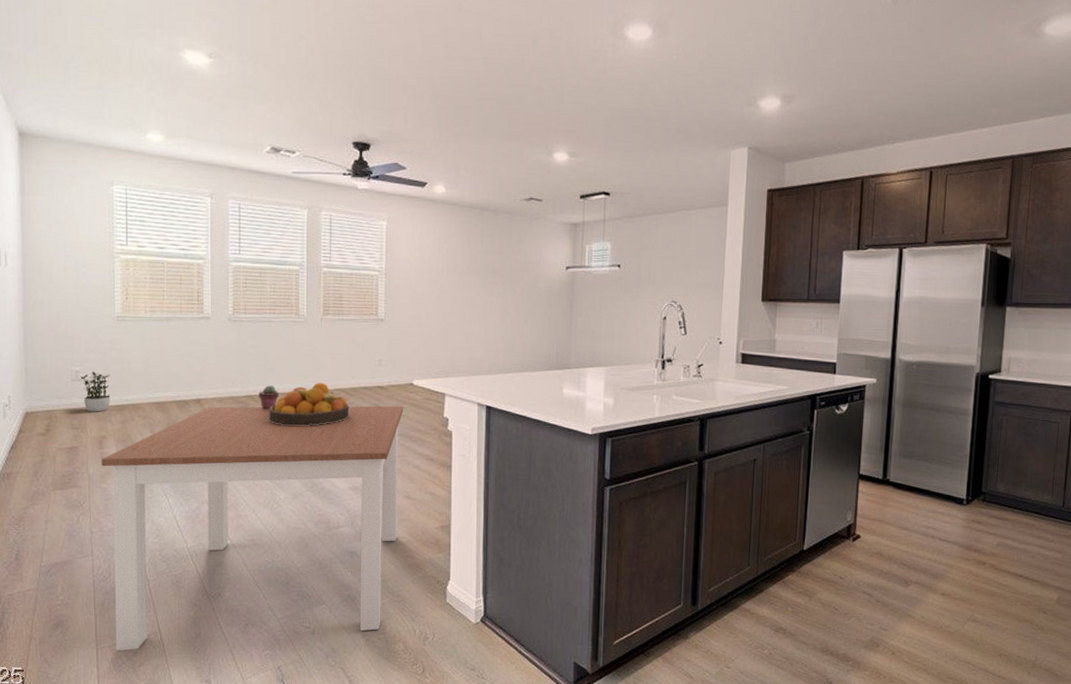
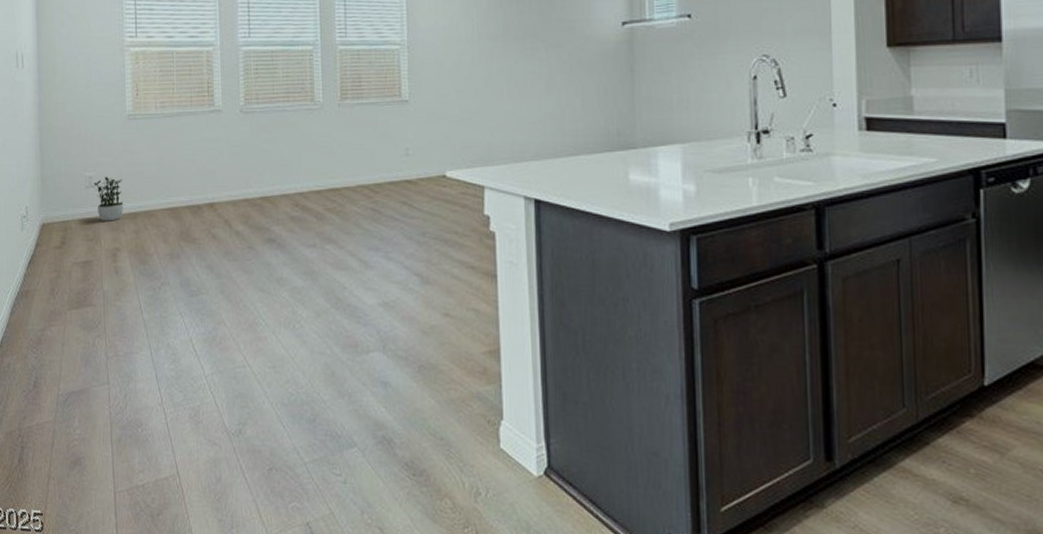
dining table: present [101,405,404,651] -> none [115,202,437,496]
potted succulent: present [259,385,279,411] -> none [275,184,296,214]
fruit bowl: present [268,382,350,427] -> none [285,178,375,232]

